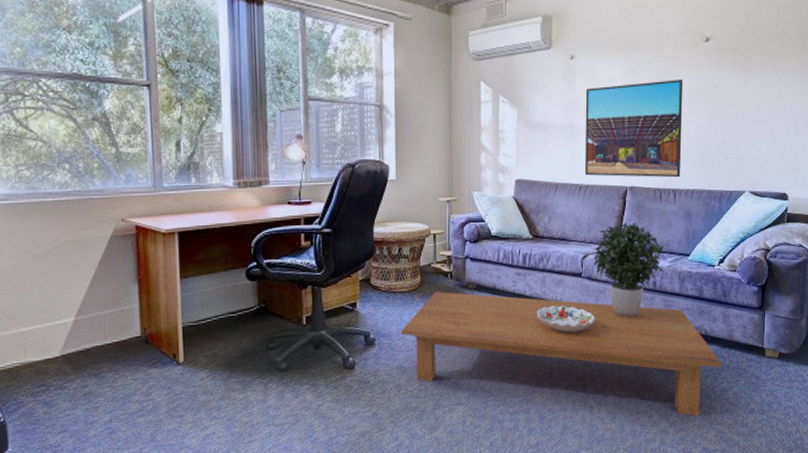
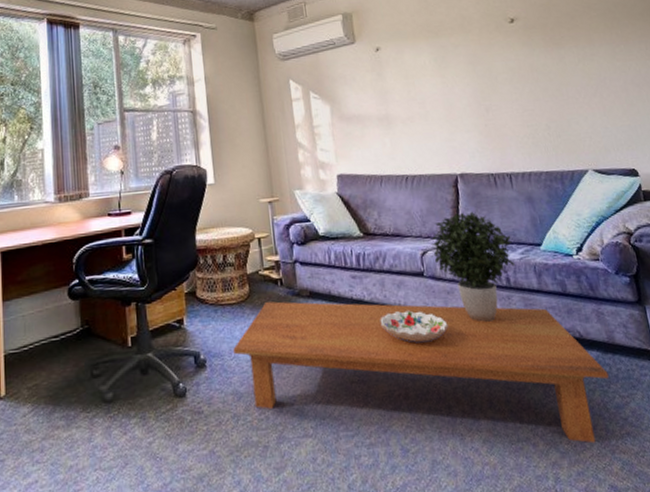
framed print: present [584,80,684,178] -> none [396,61,513,166]

